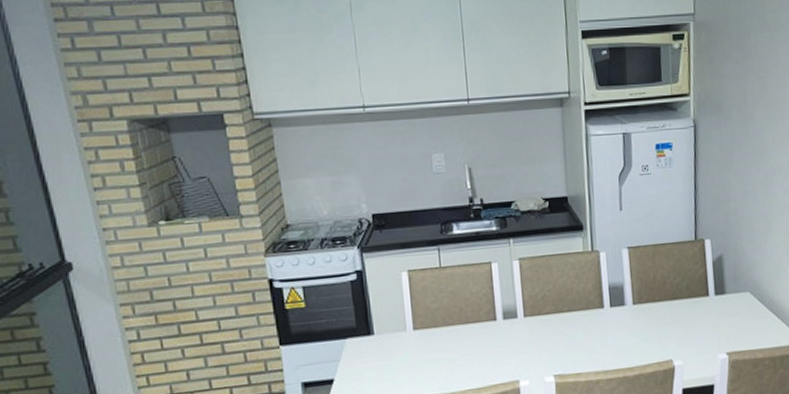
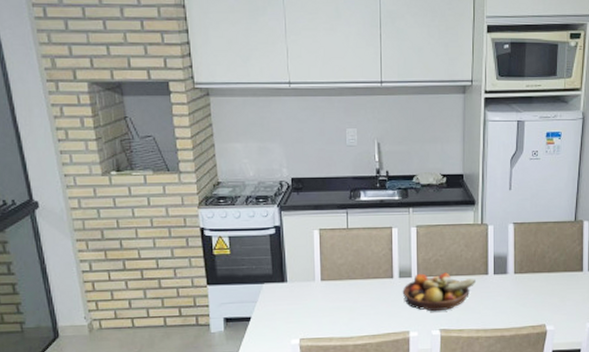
fruit bowl: none [508,309,590,356] -> present [402,272,476,312]

